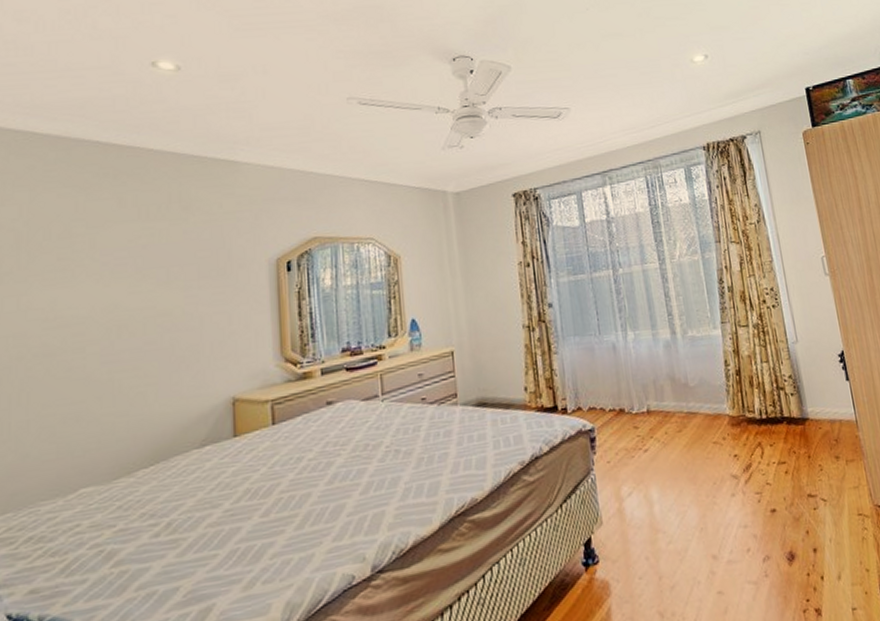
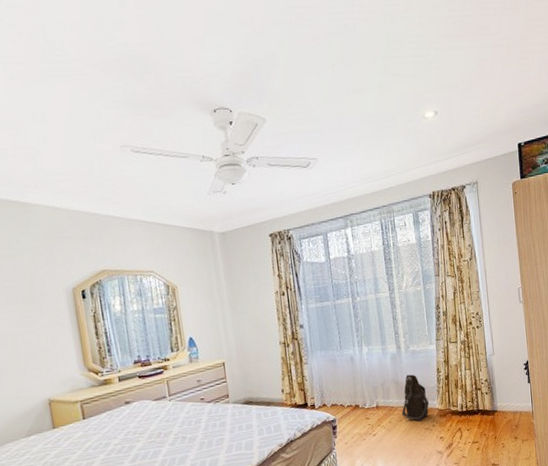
shoulder bag: none [680,368,717,432] -> present [401,374,430,421]

